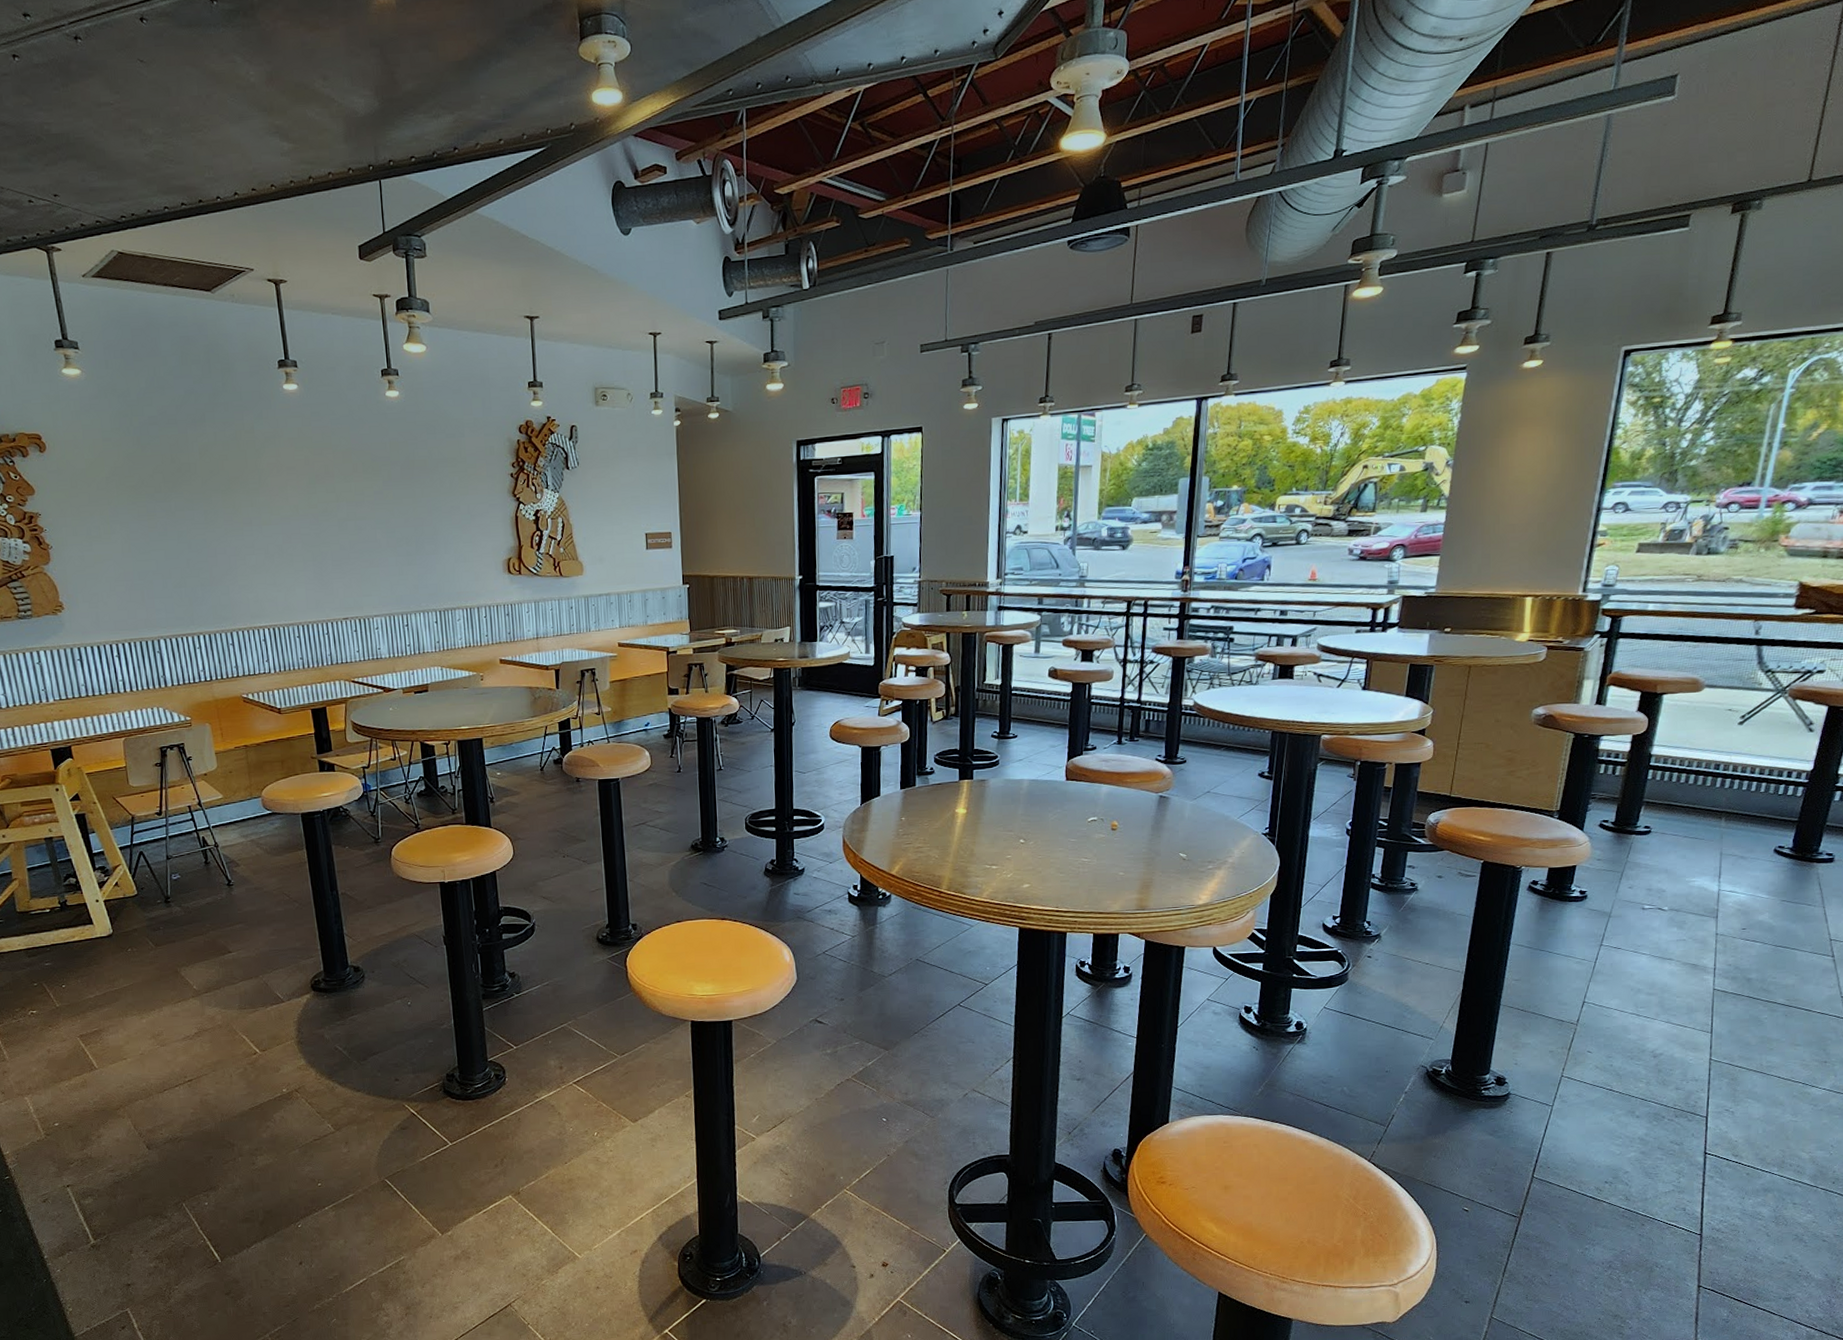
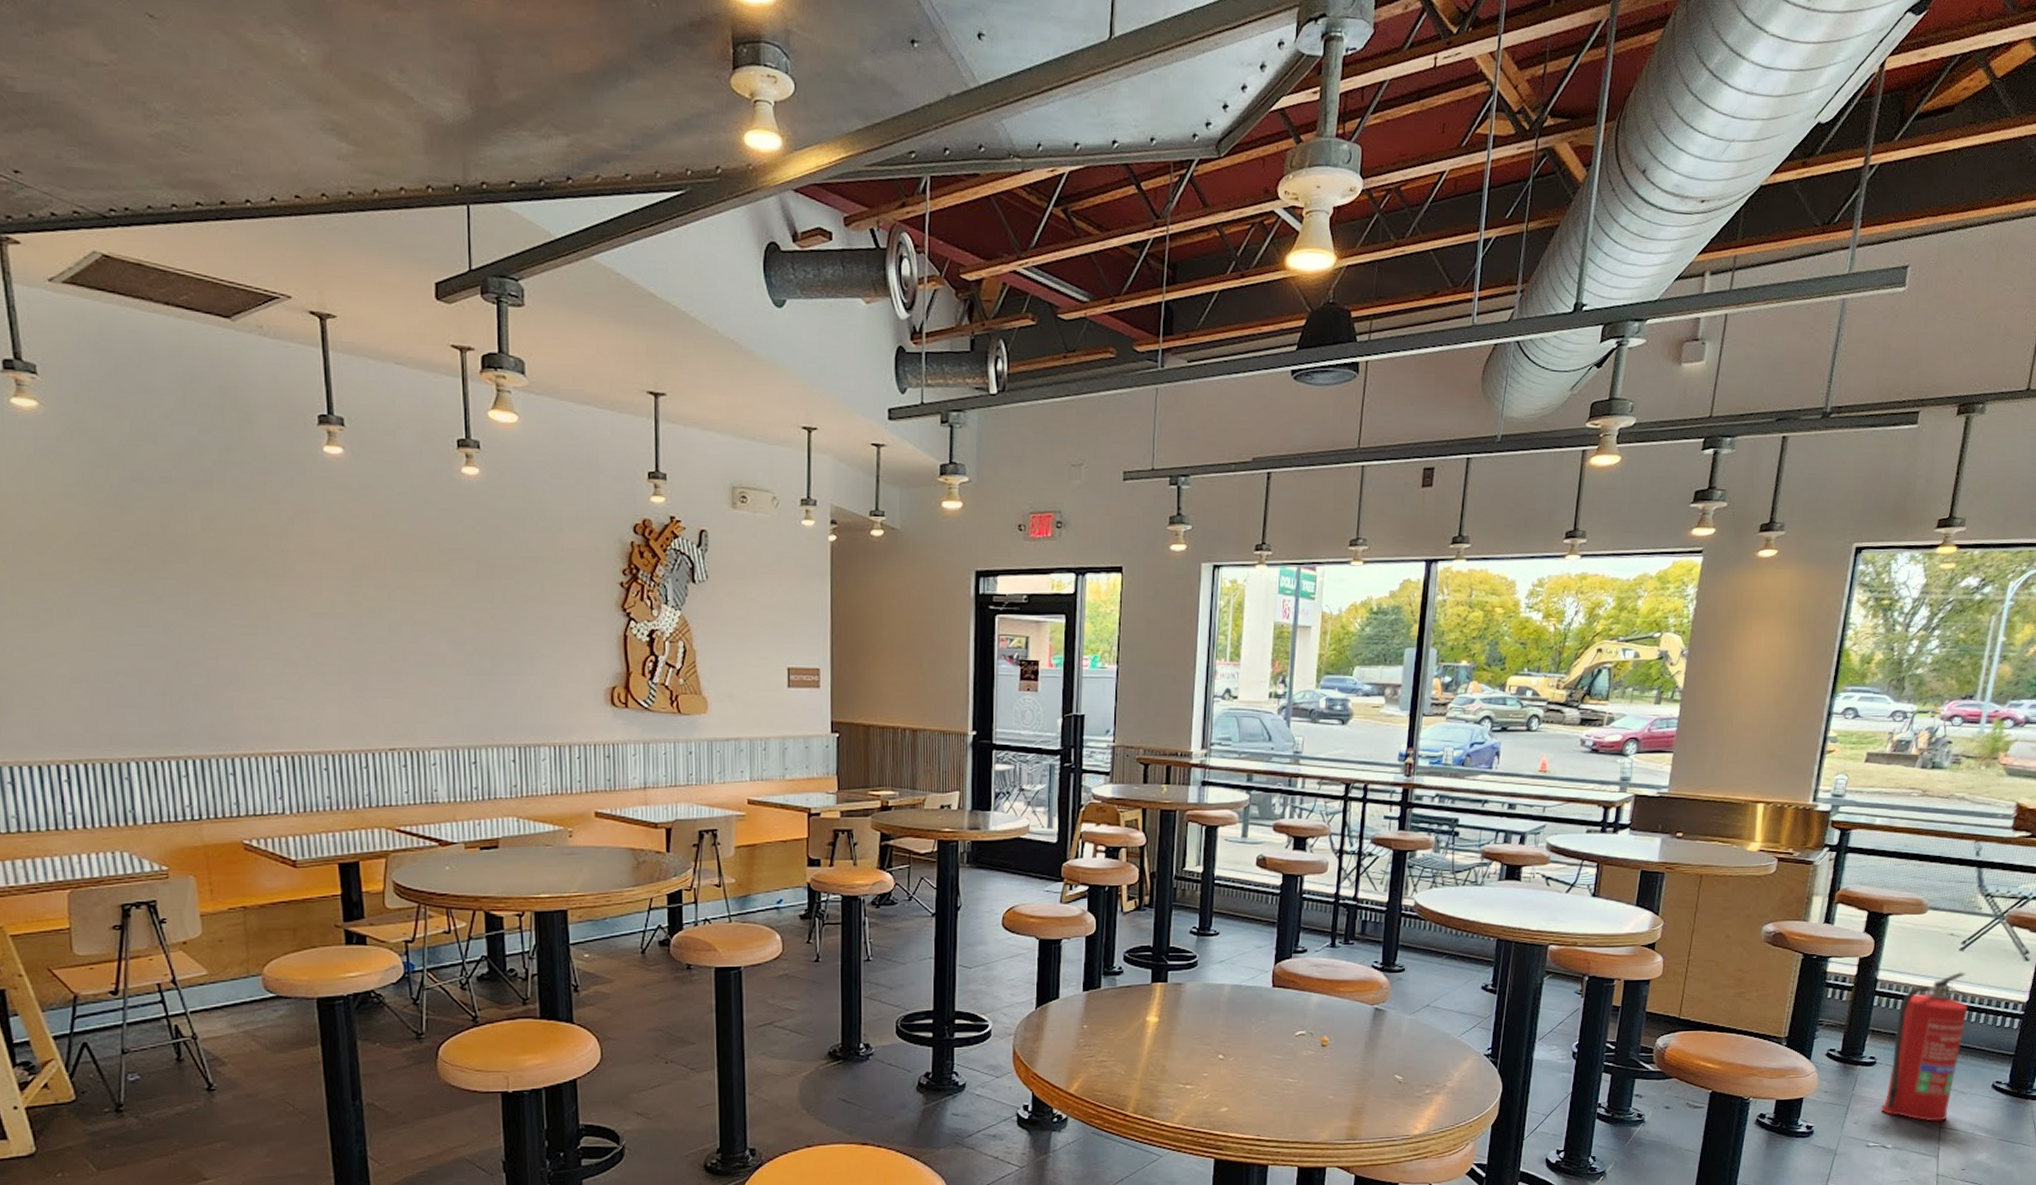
fire extinguisher: none [1657,744,1747,885] -> present [1882,972,1968,1122]

